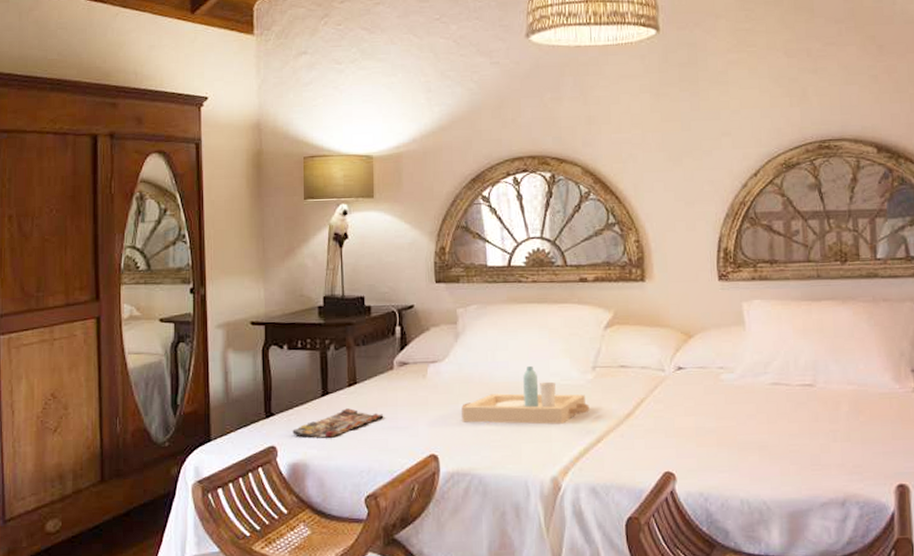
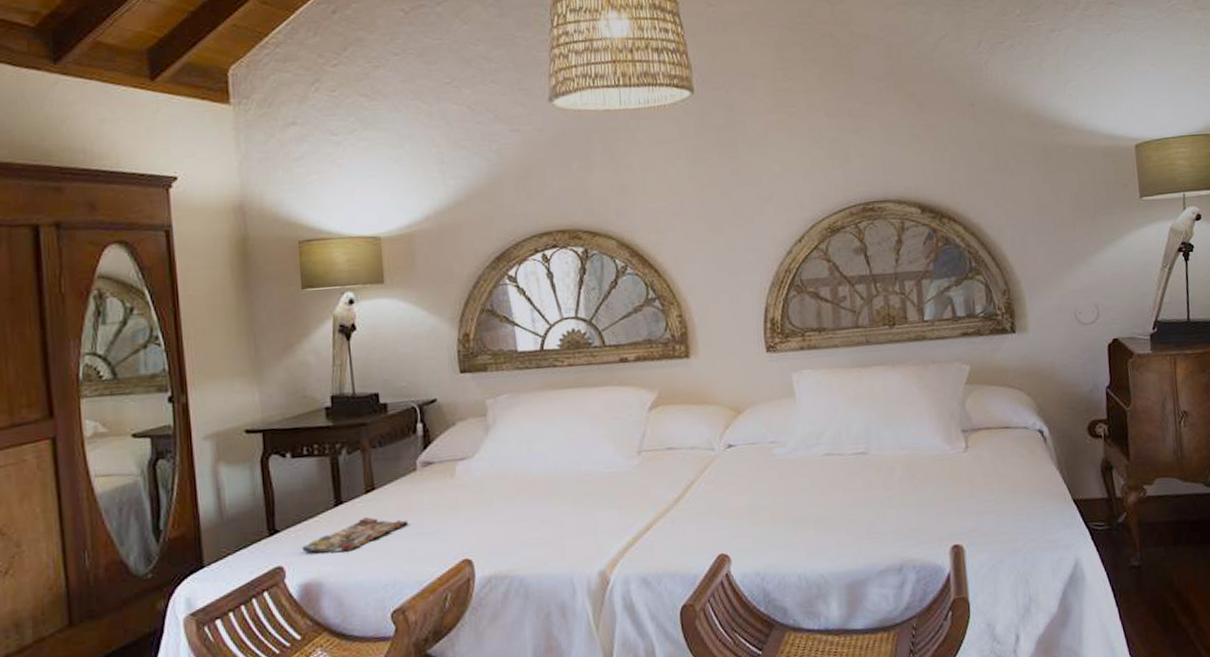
serving tray: present [461,366,589,425] -> none [496,456,637,522]

